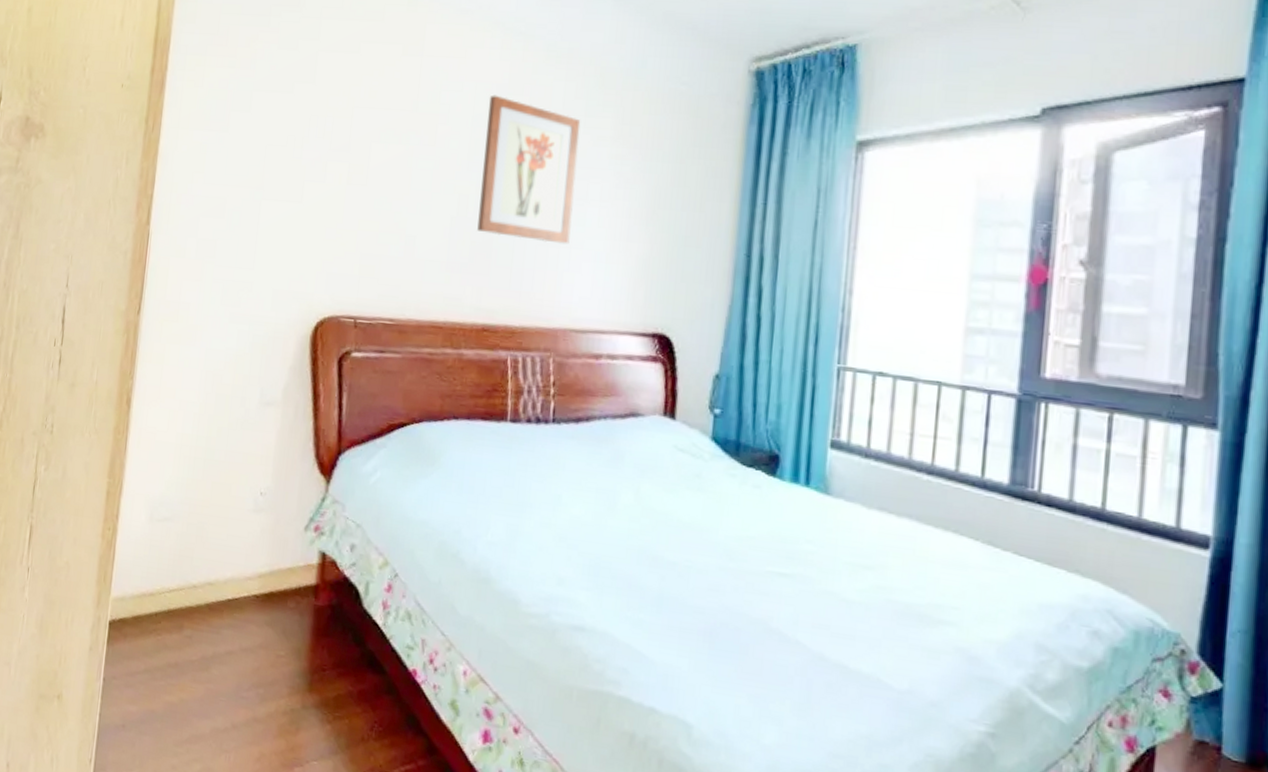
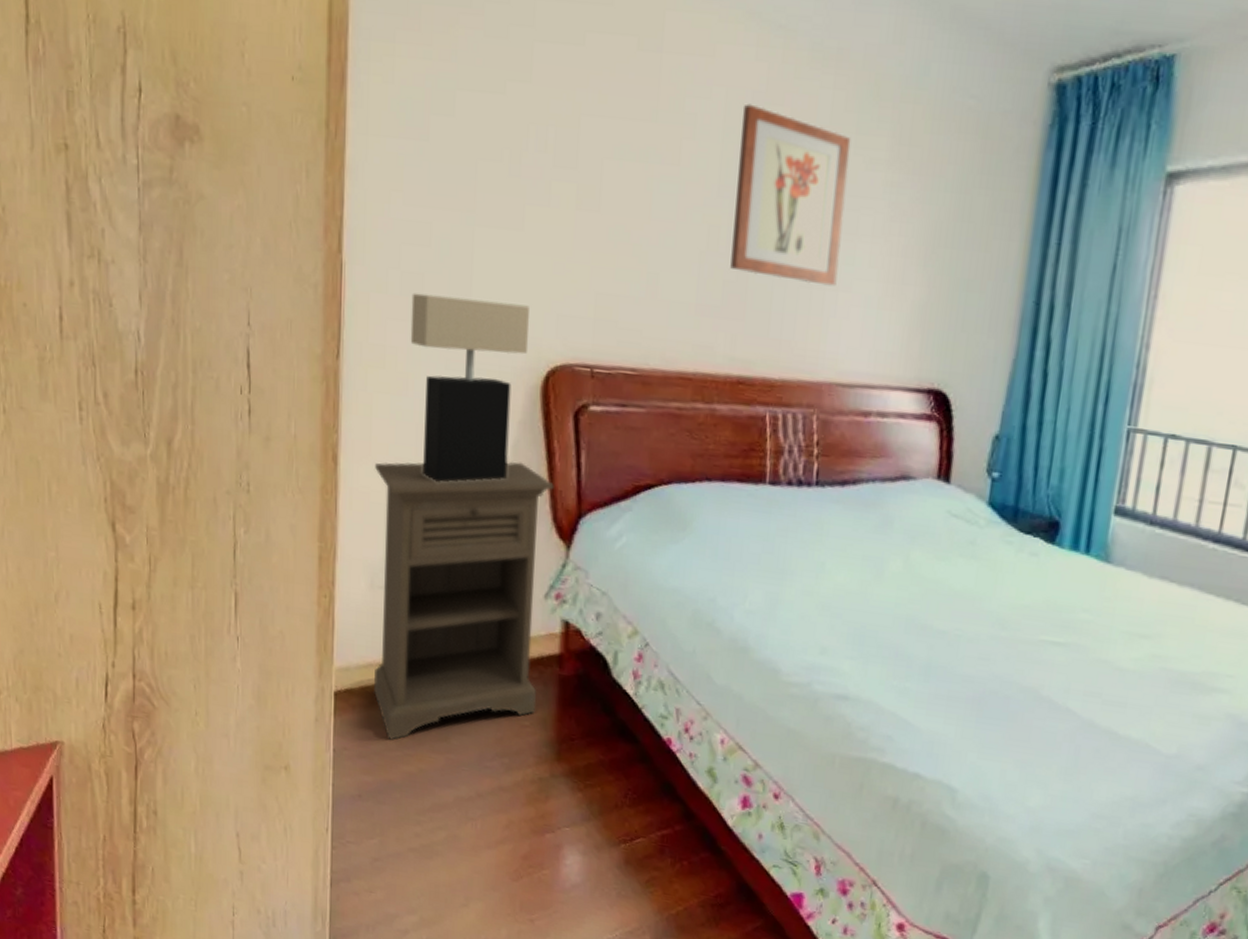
nightstand: none [145,403,318,670] -> present [374,461,554,740]
table lamp: none [201,257,304,423] -> present [410,292,529,483]

